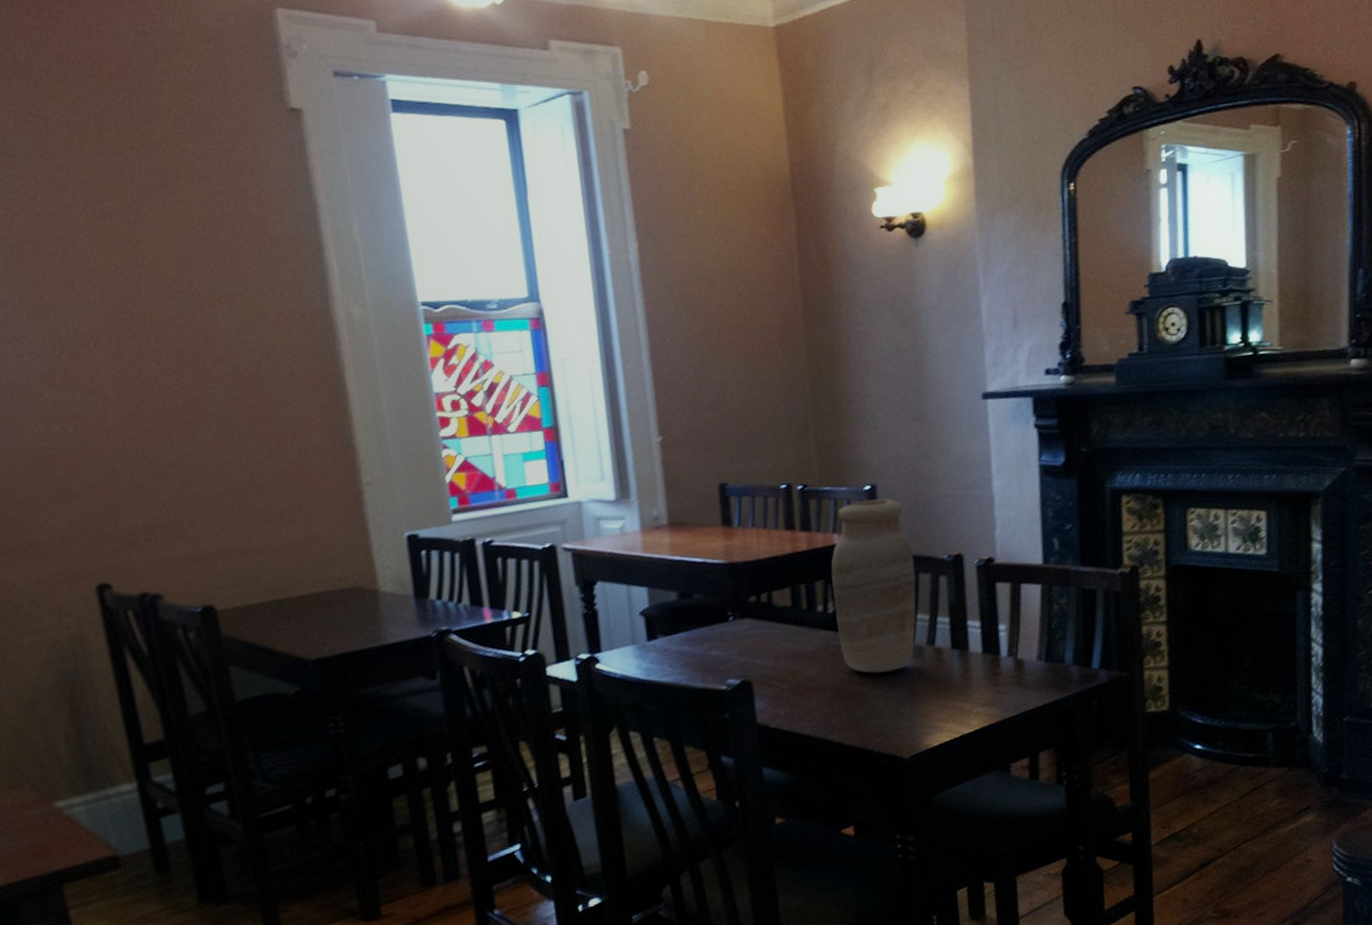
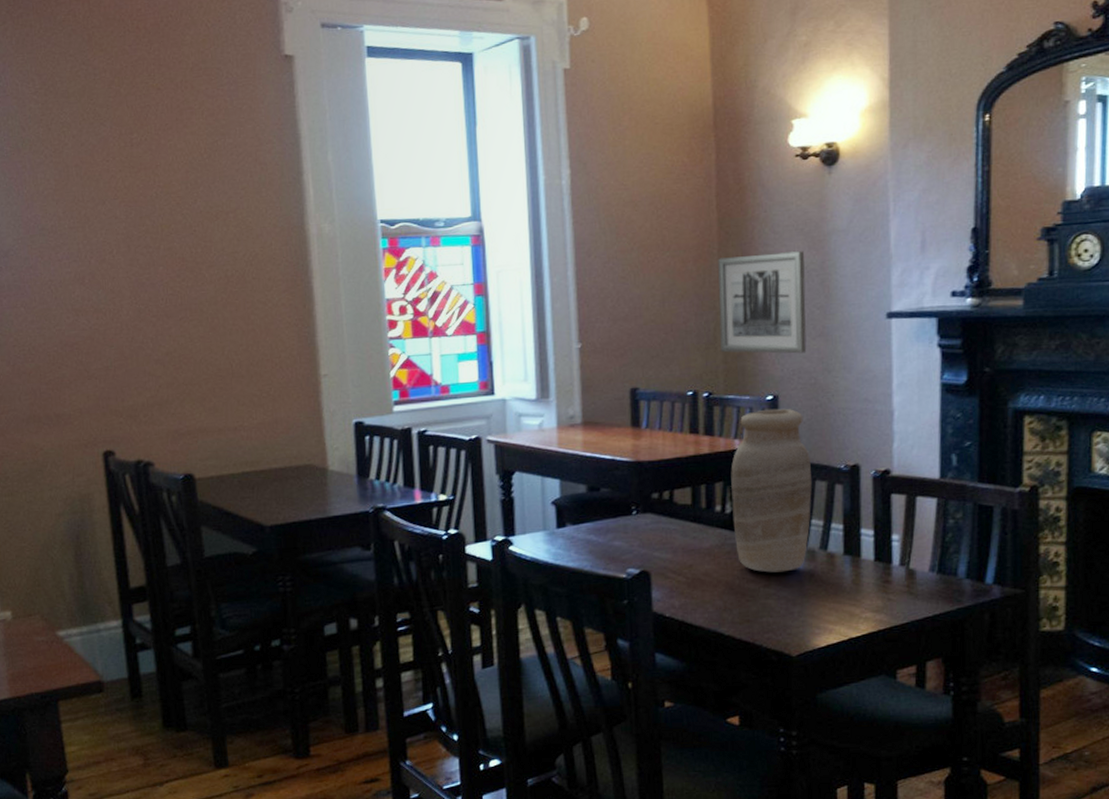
wall art: none [805,330,903,441] -> present [718,251,807,354]

